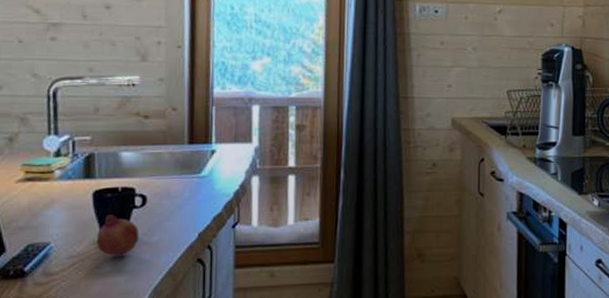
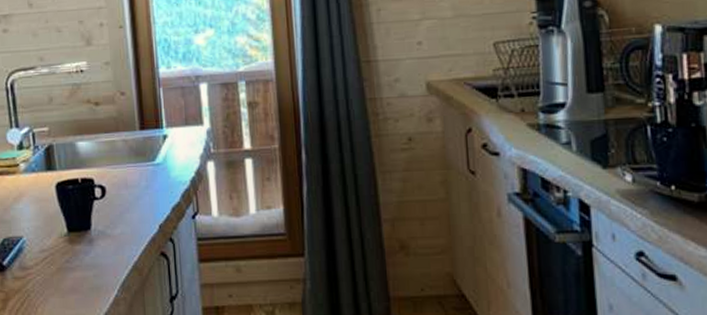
fruit: present [96,215,140,255] -> none [63,207,103,249]

